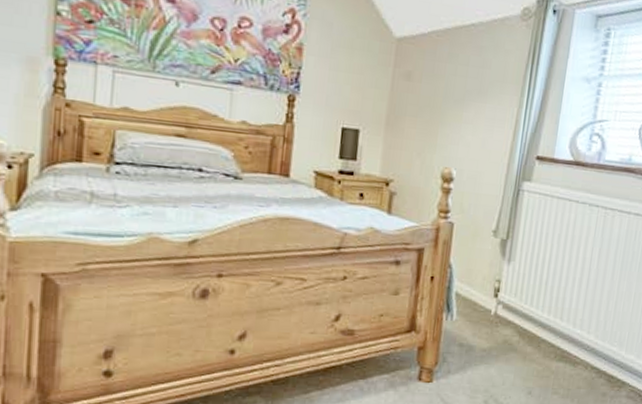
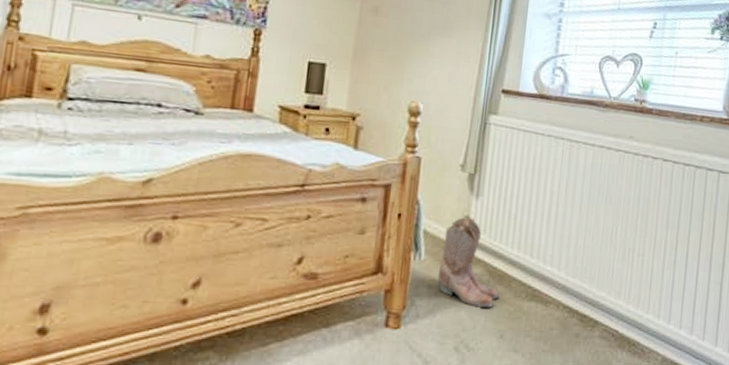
boots: none [469,280,529,366] -> present [438,216,500,308]

